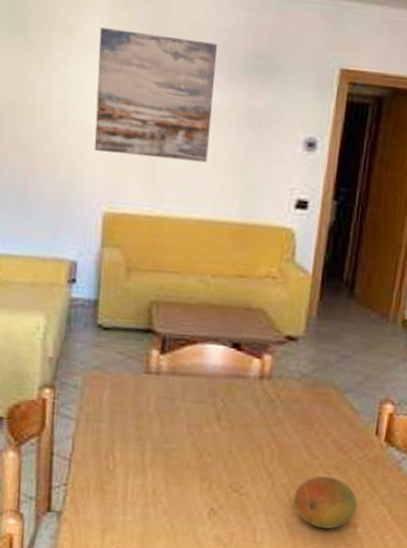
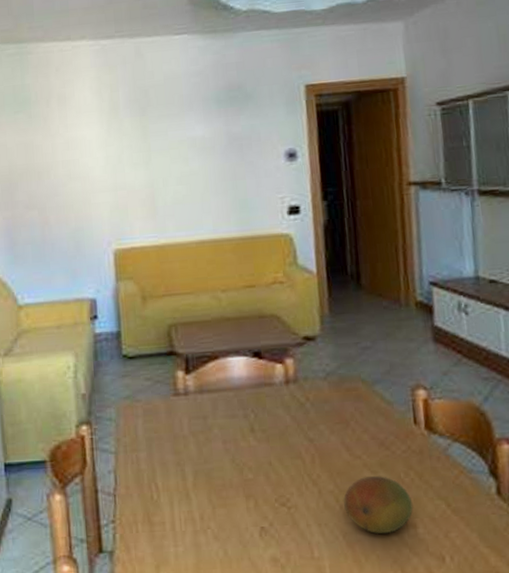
wall art: present [94,27,218,163] -> none [89,86,200,197]

